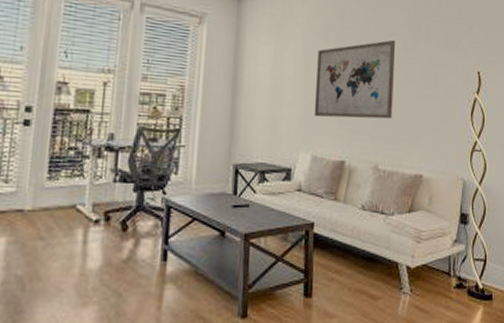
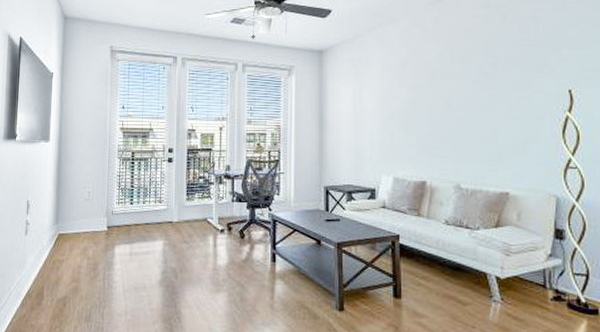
wall art: present [314,39,396,120] -> none [393,69,473,144]

